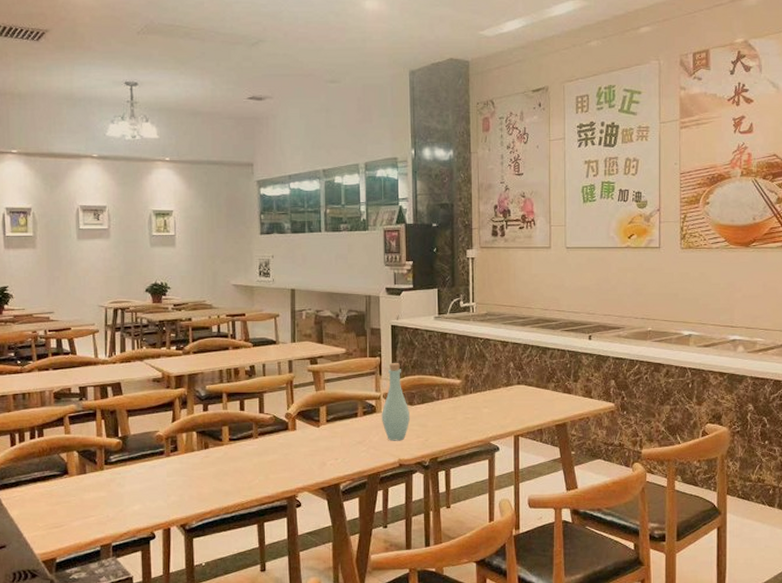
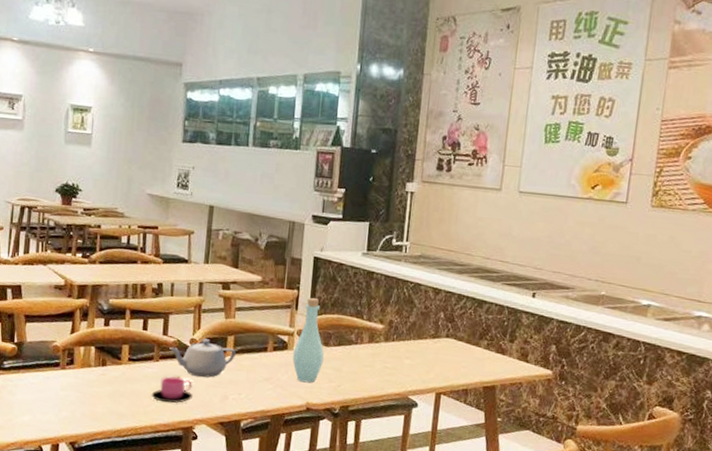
cup: none [254,450,293,476] -> present [151,376,193,404]
teapot: none [267,412,329,448] -> present [169,339,236,378]

